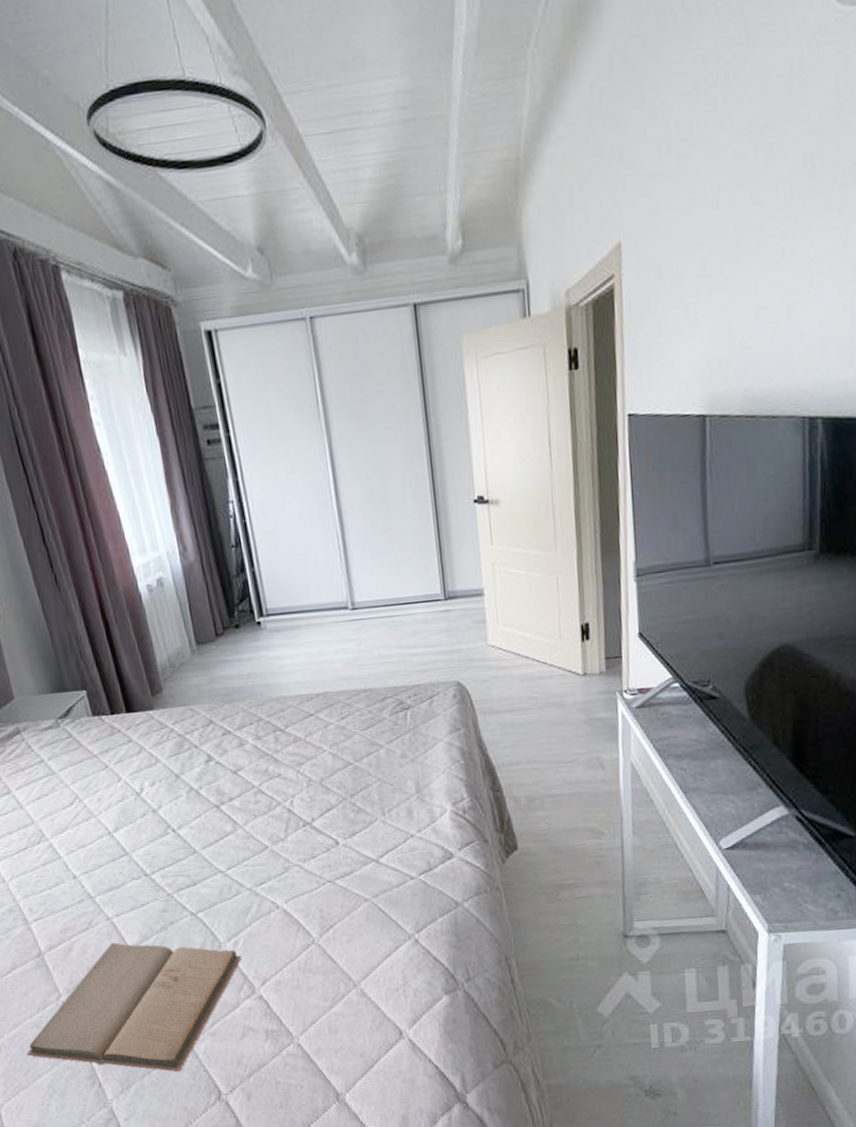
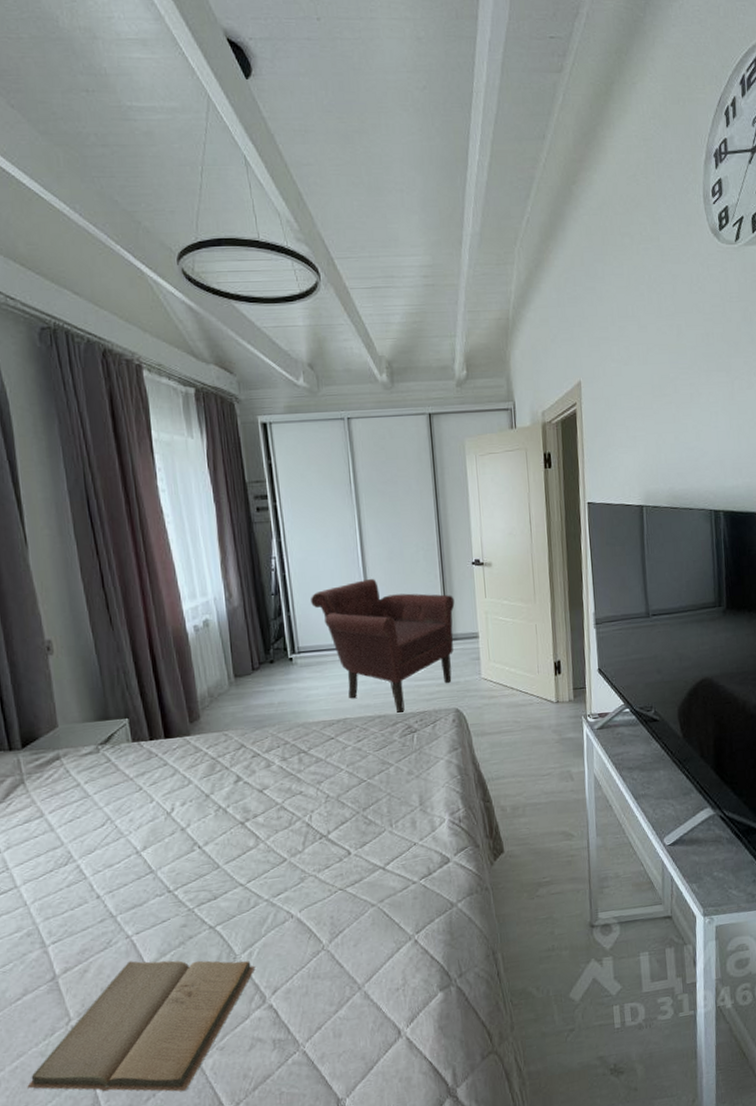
leather: none [277,523,453,687] -> present [311,578,455,714]

